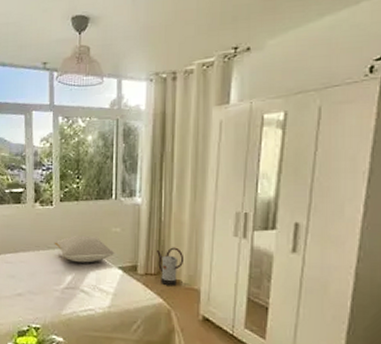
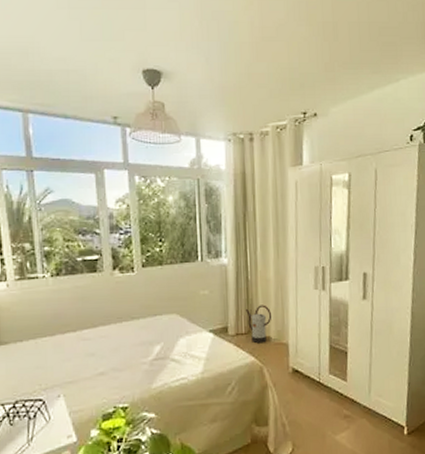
pillow: present [54,235,115,263] -> none [138,300,205,331]

